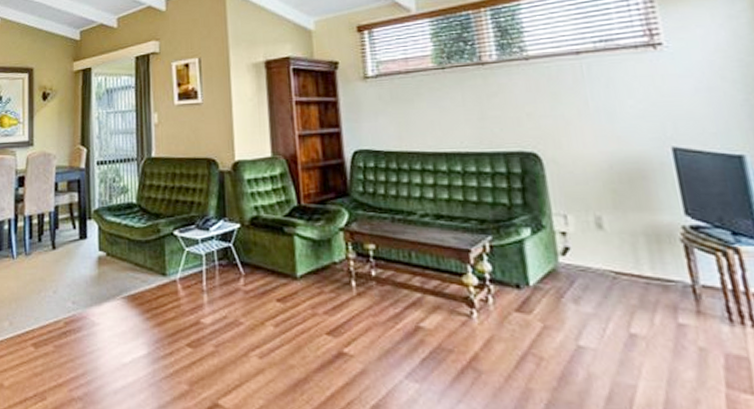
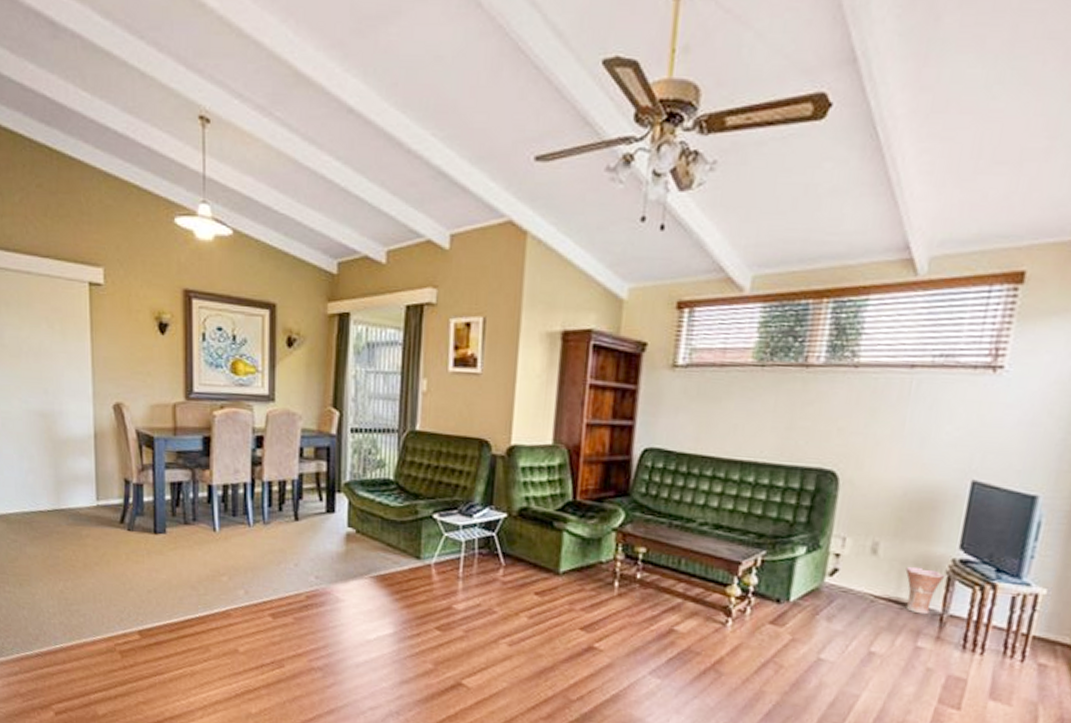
vase: none [637,237,681,288] -> present [905,566,945,615]

